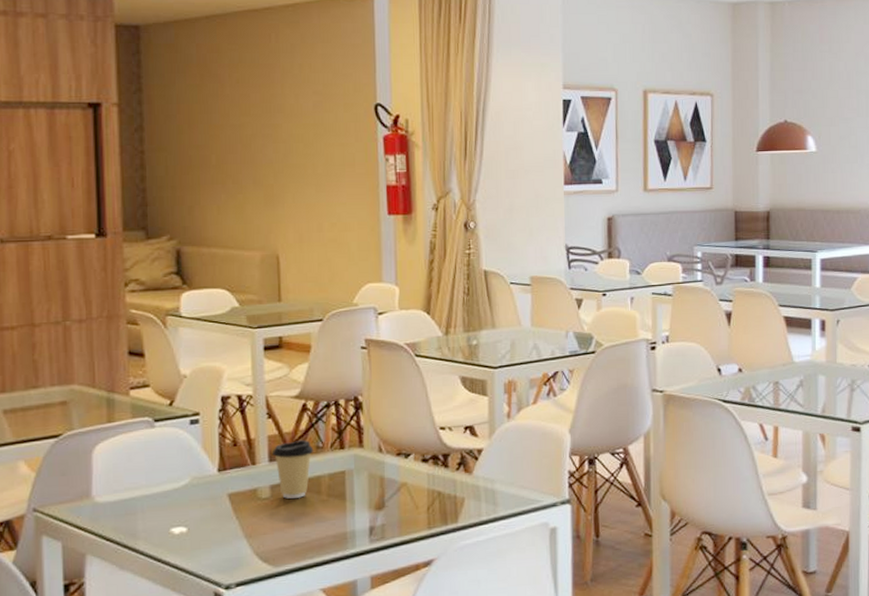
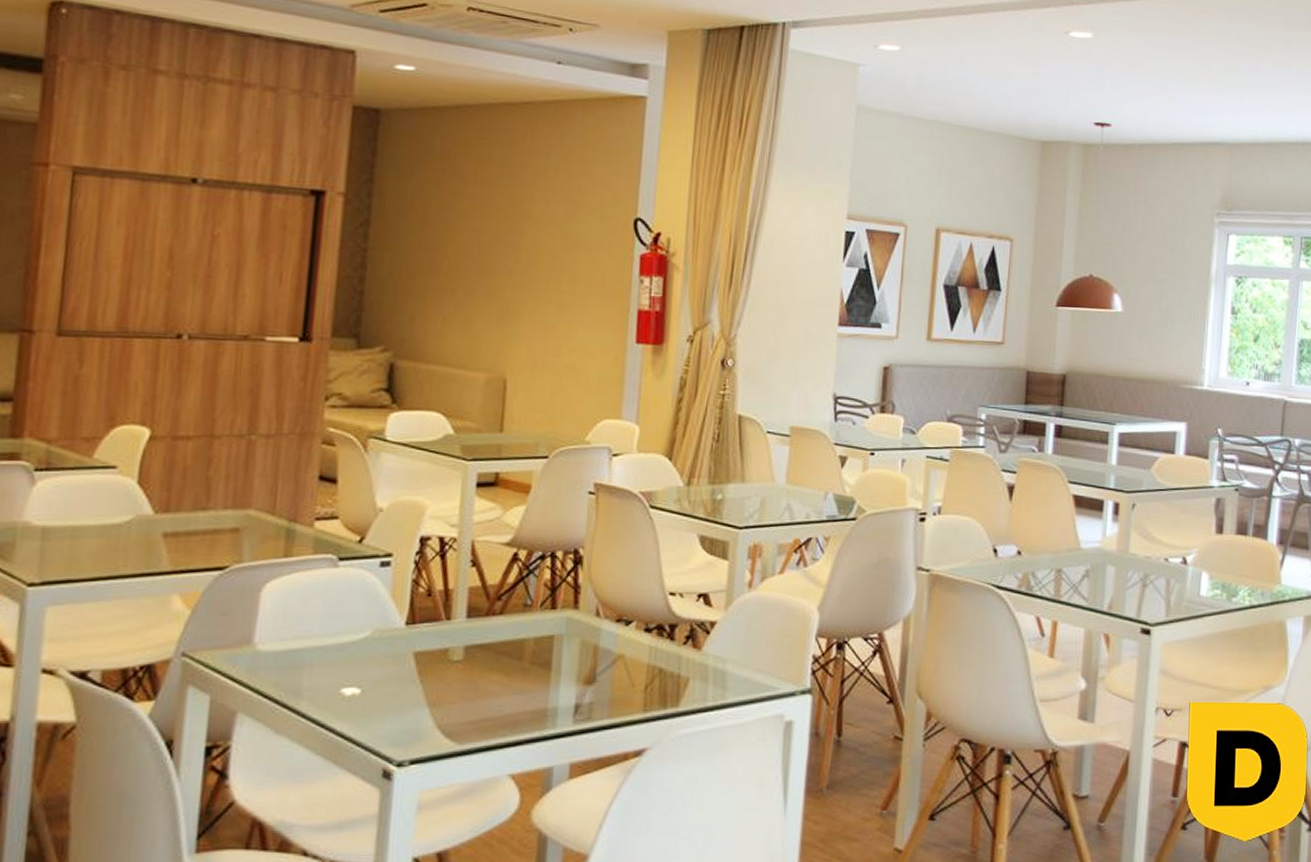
coffee cup: present [271,440,314,499] -> none [471,595,521,663]

